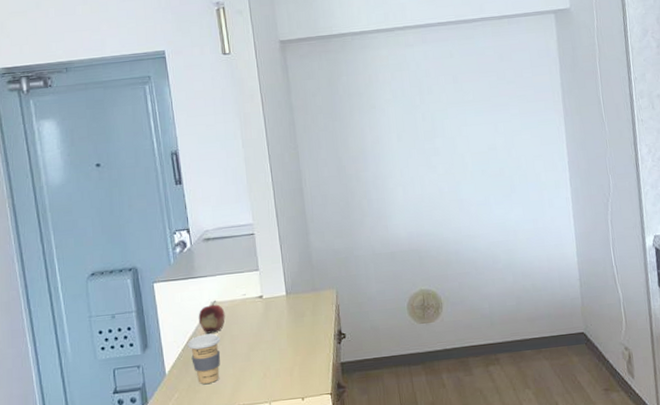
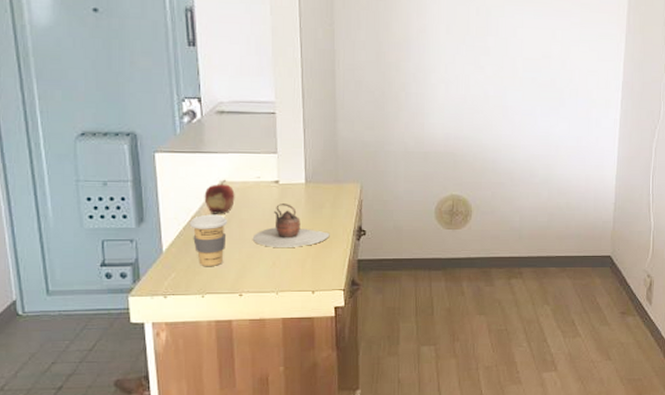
teapot: none [243,316,313,359] -> present [252,204,330,247]

